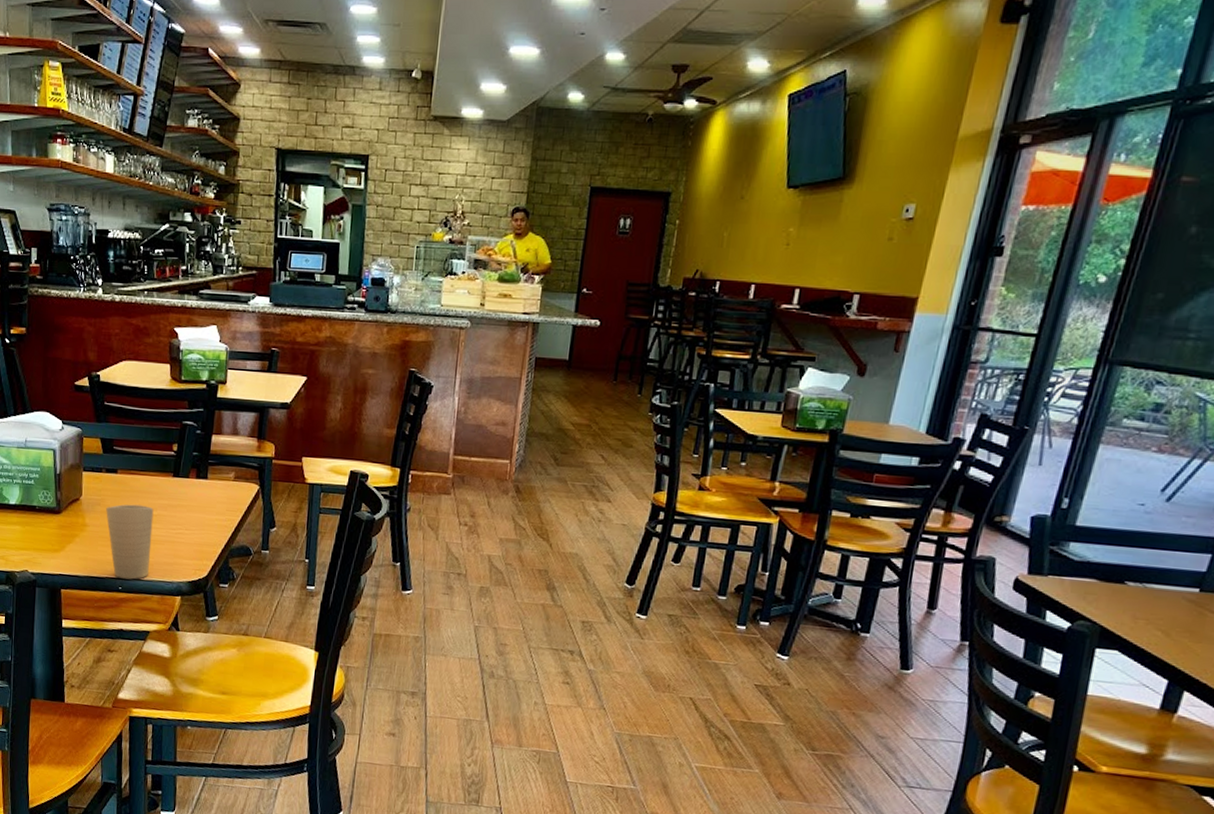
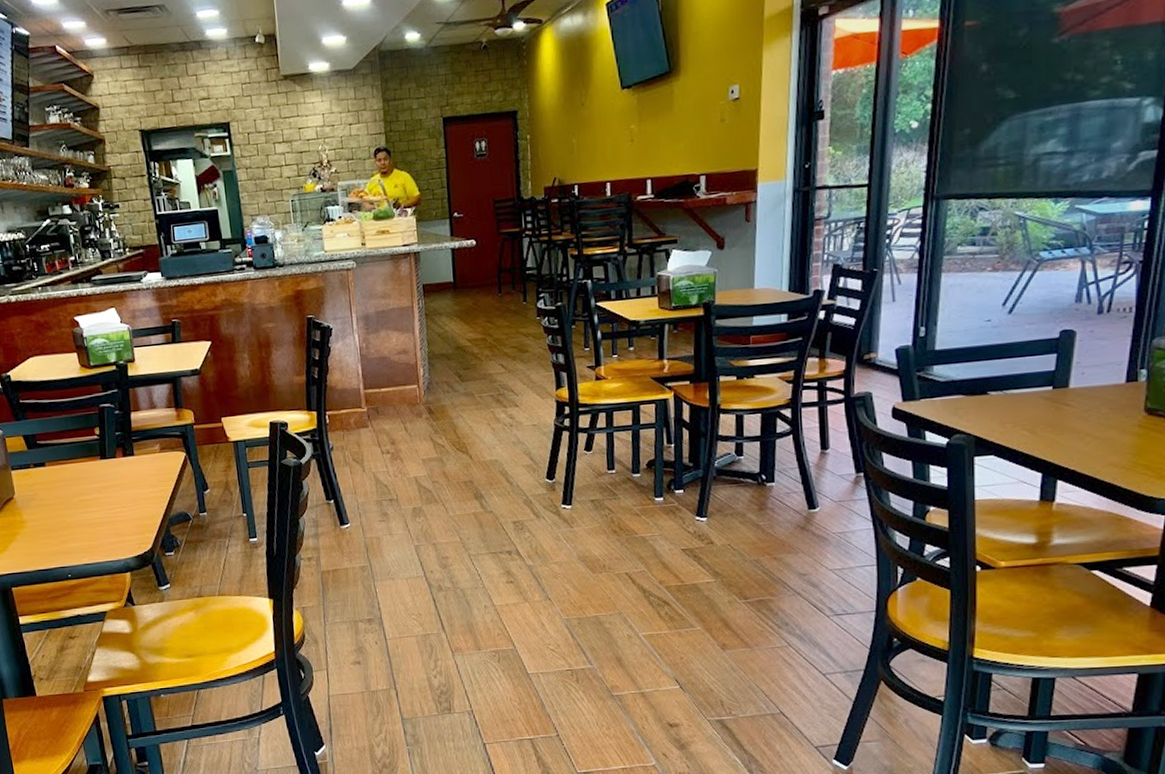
cup: present [106,504,154,580] -> none [41,492,95,566]

